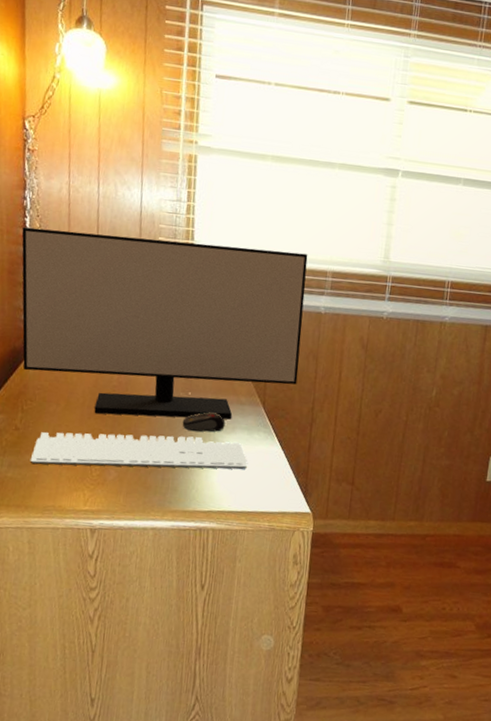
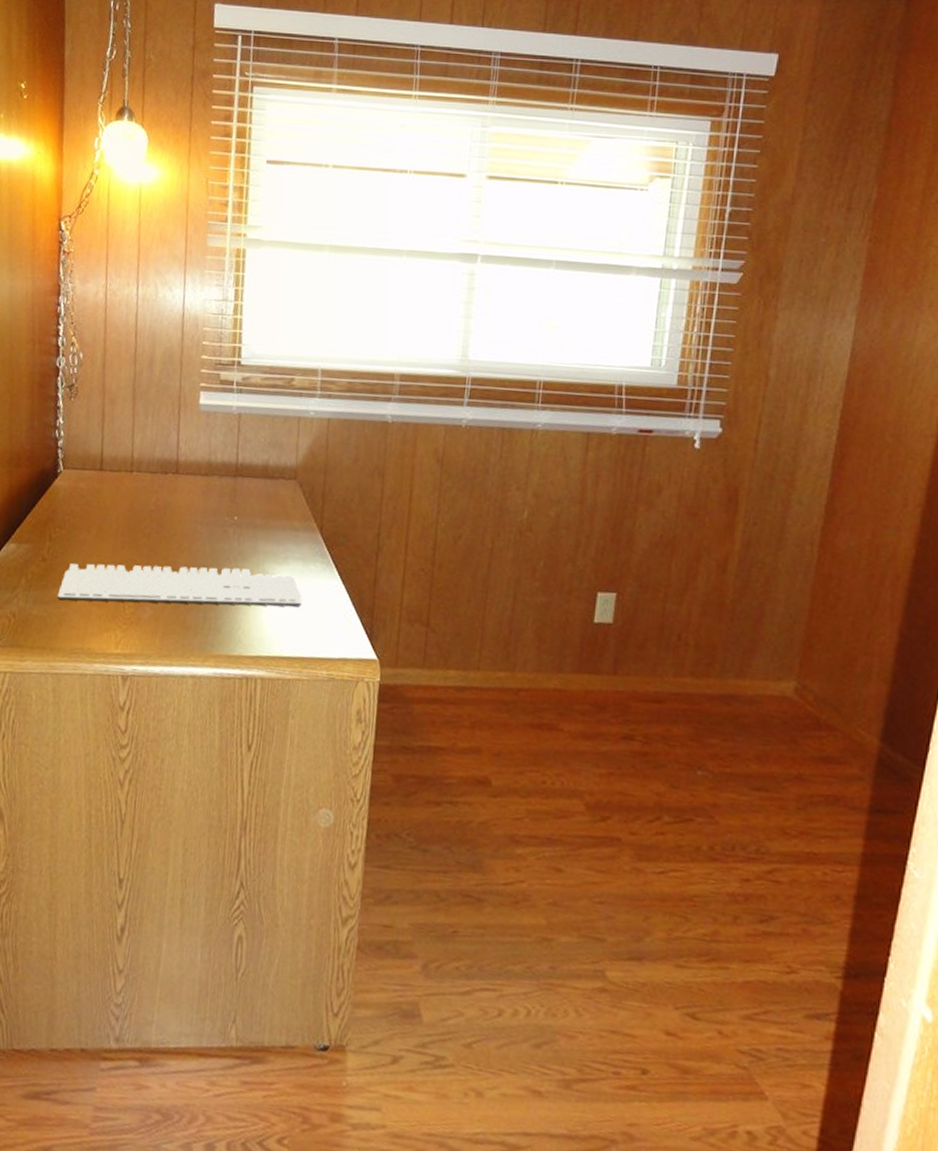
monitor: present [21,227,308,420] -> none [52,335,372,548]
computer mouse: present [182,412,225,432] -> none [227,539,277,563]

